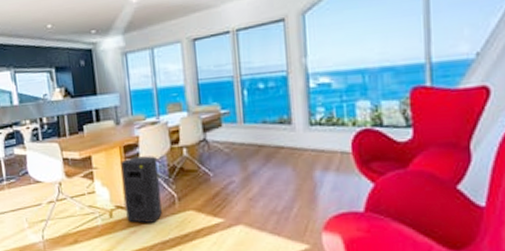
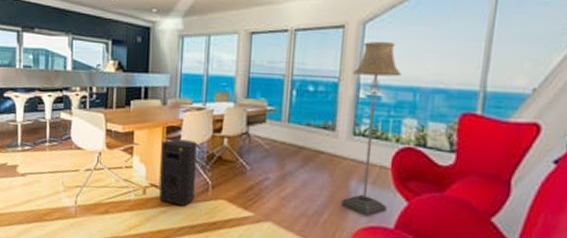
floor lamp: none [300,28,355,204] -> present [341,42,402,217]

